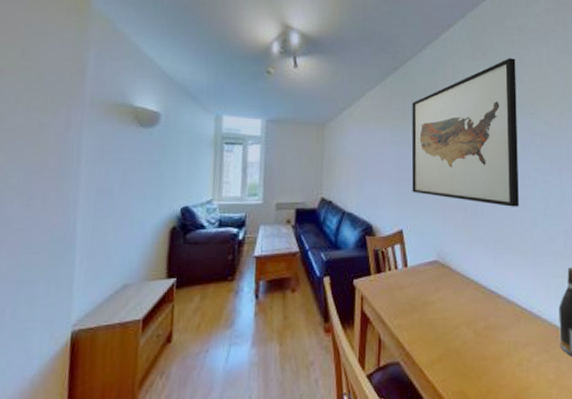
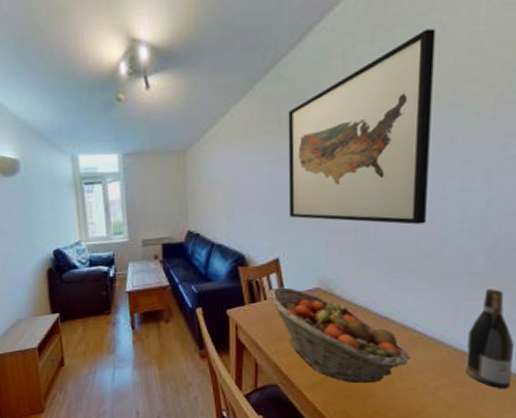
fruit basket: none [392,258,515,359] -> present [268,287,410,383]

